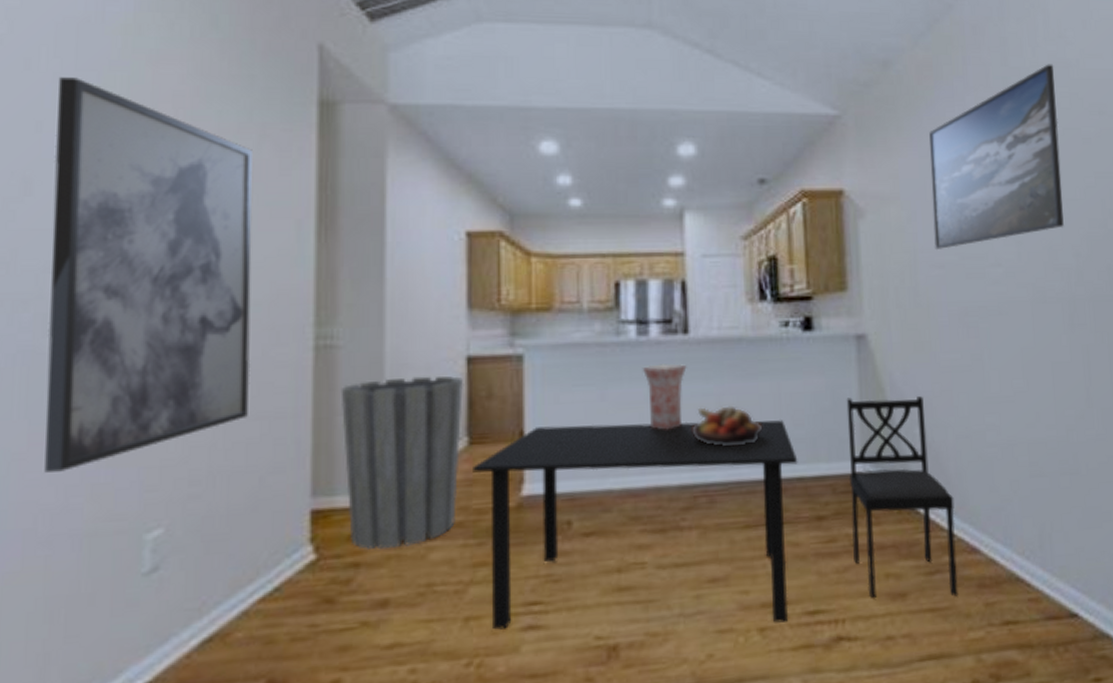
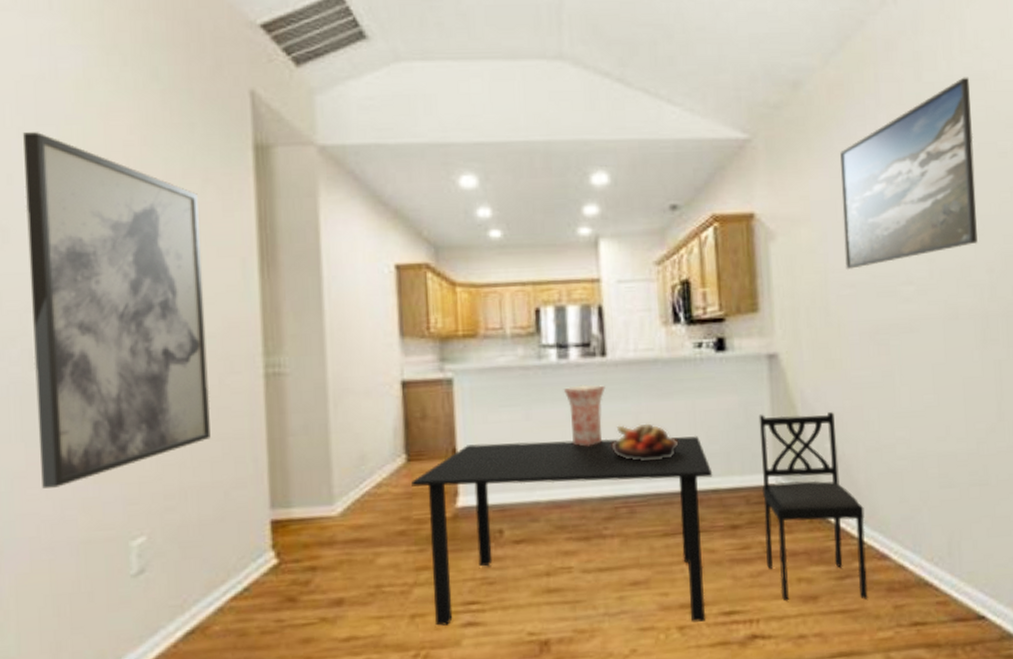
trash can: present [340,375,464,550] -> none [290,399,400,555]

